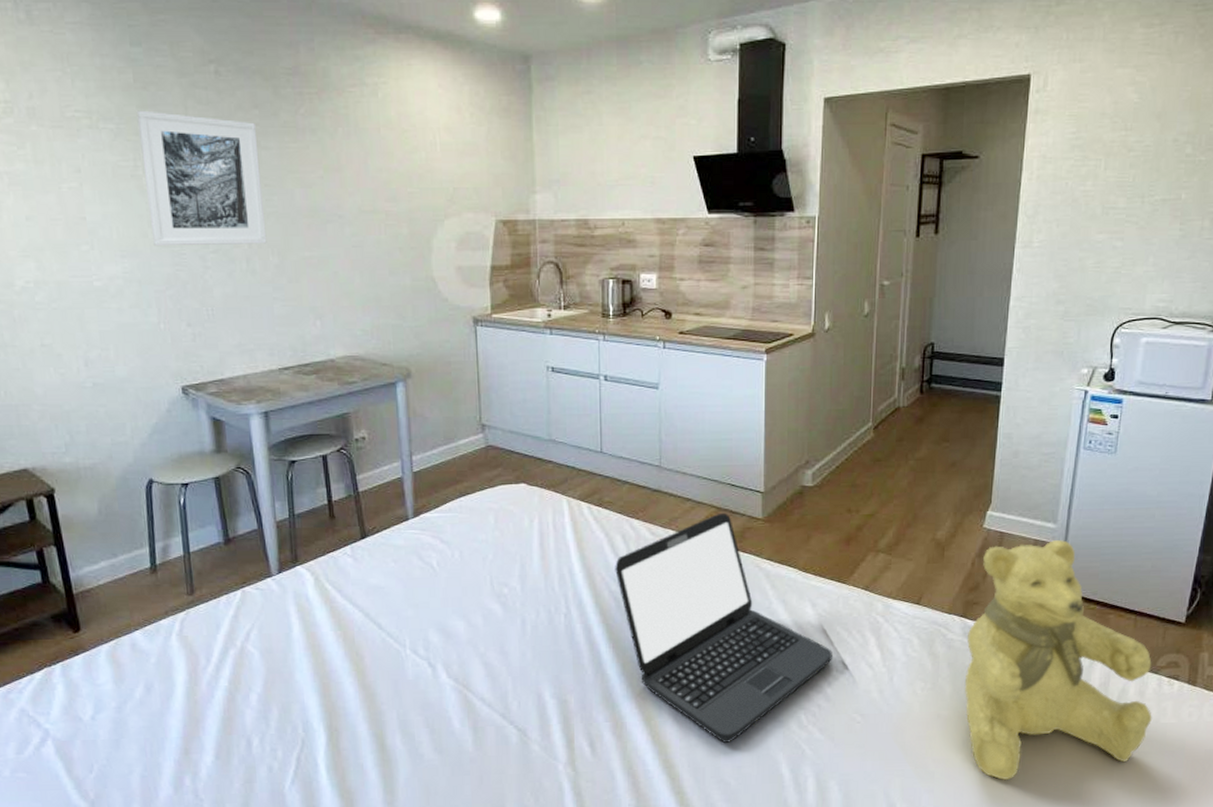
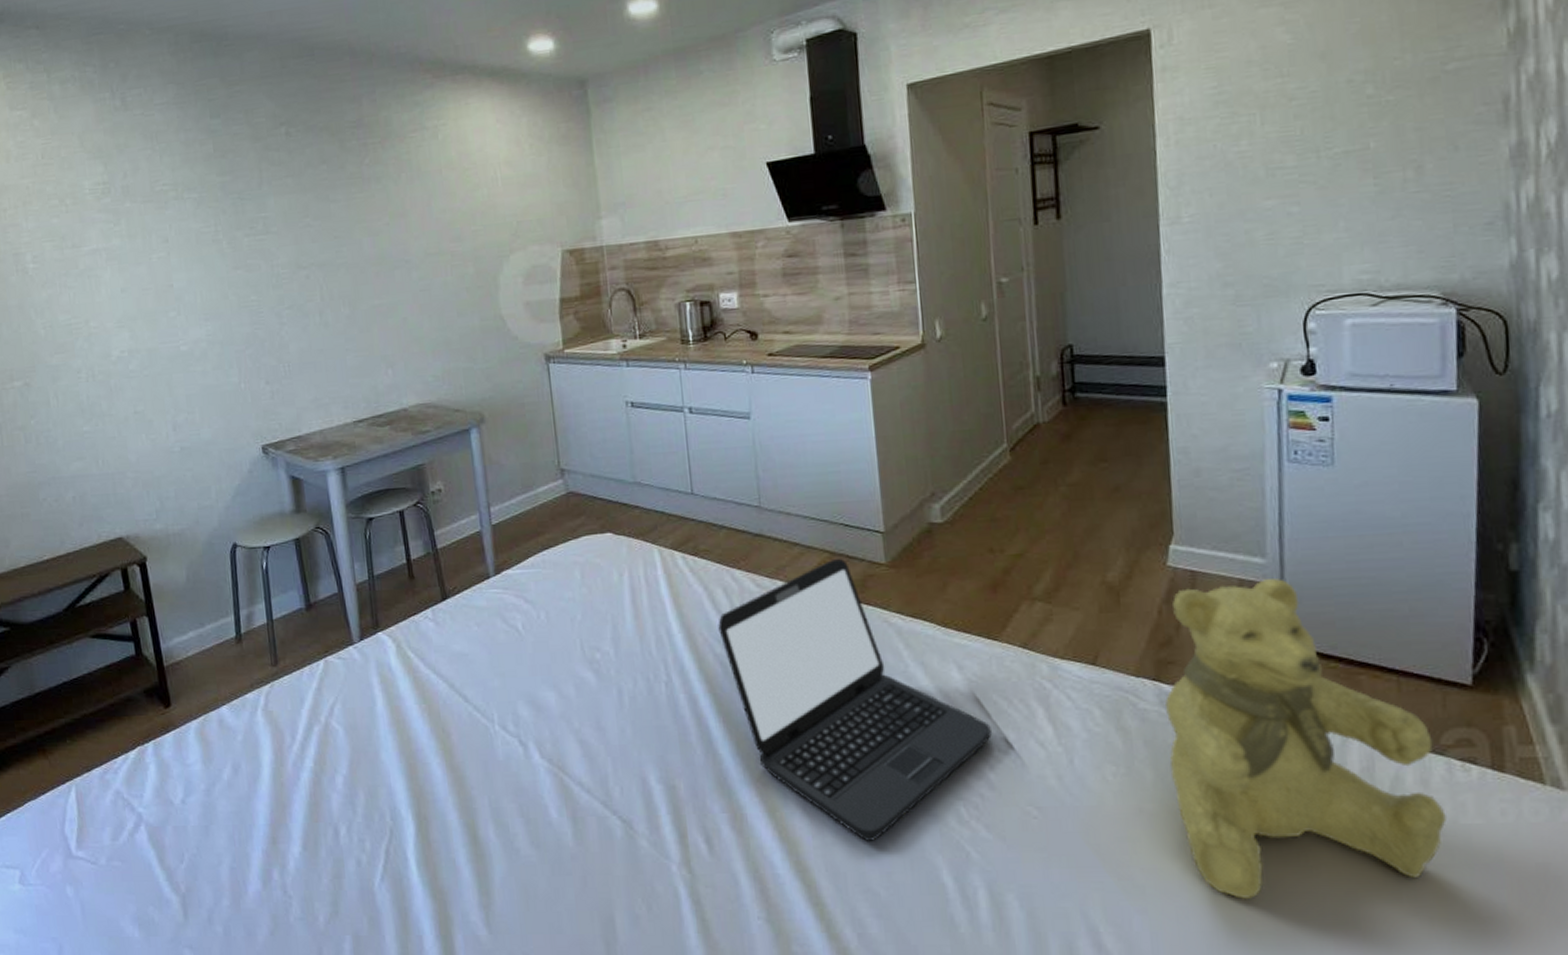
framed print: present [136,110,267,247] -> none [216,177,338,308]

